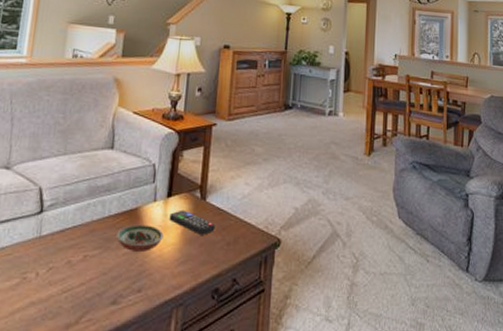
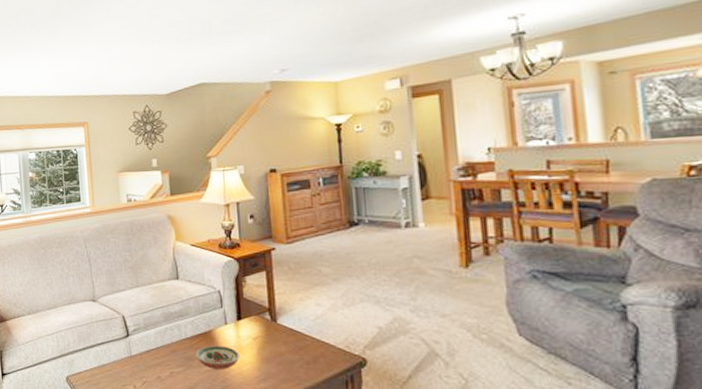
remote control: present [169,209,216,235] -> none [242,331,291,354]

